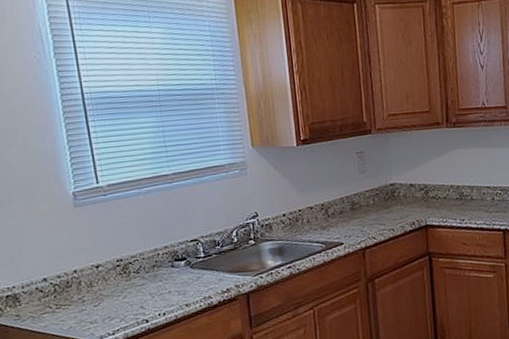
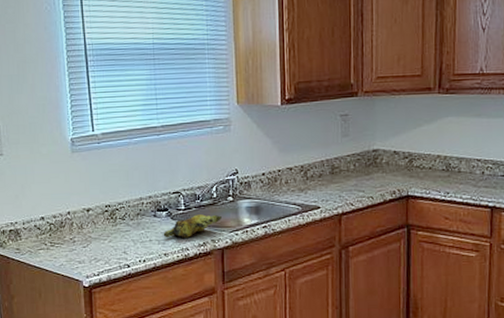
banana bunch: none [183,260,244,288] -> present [163,214,222,238]

